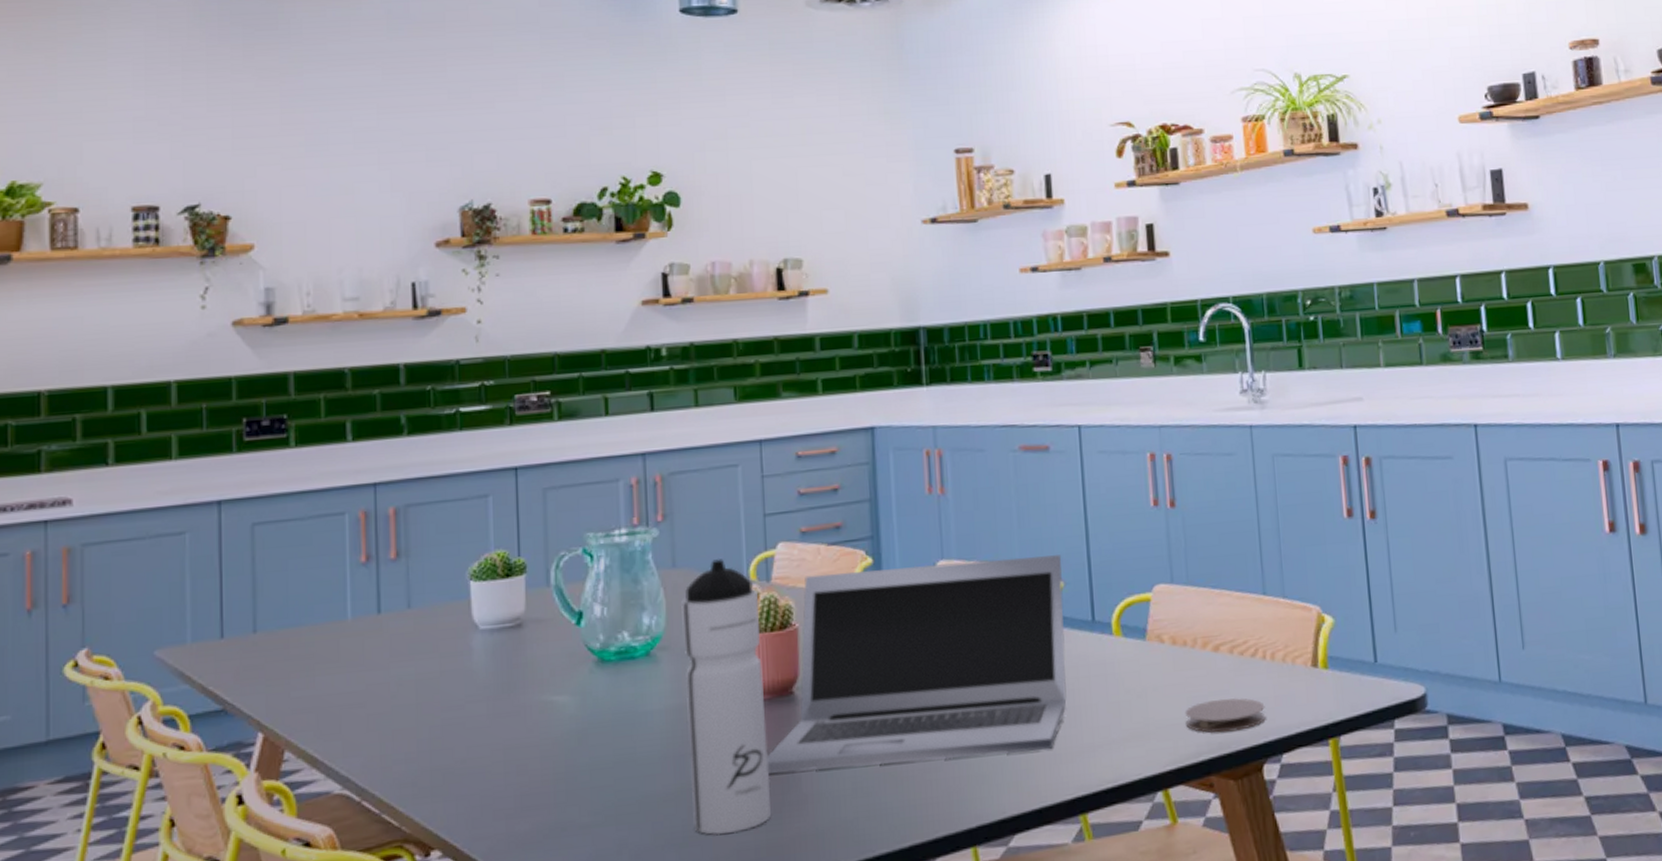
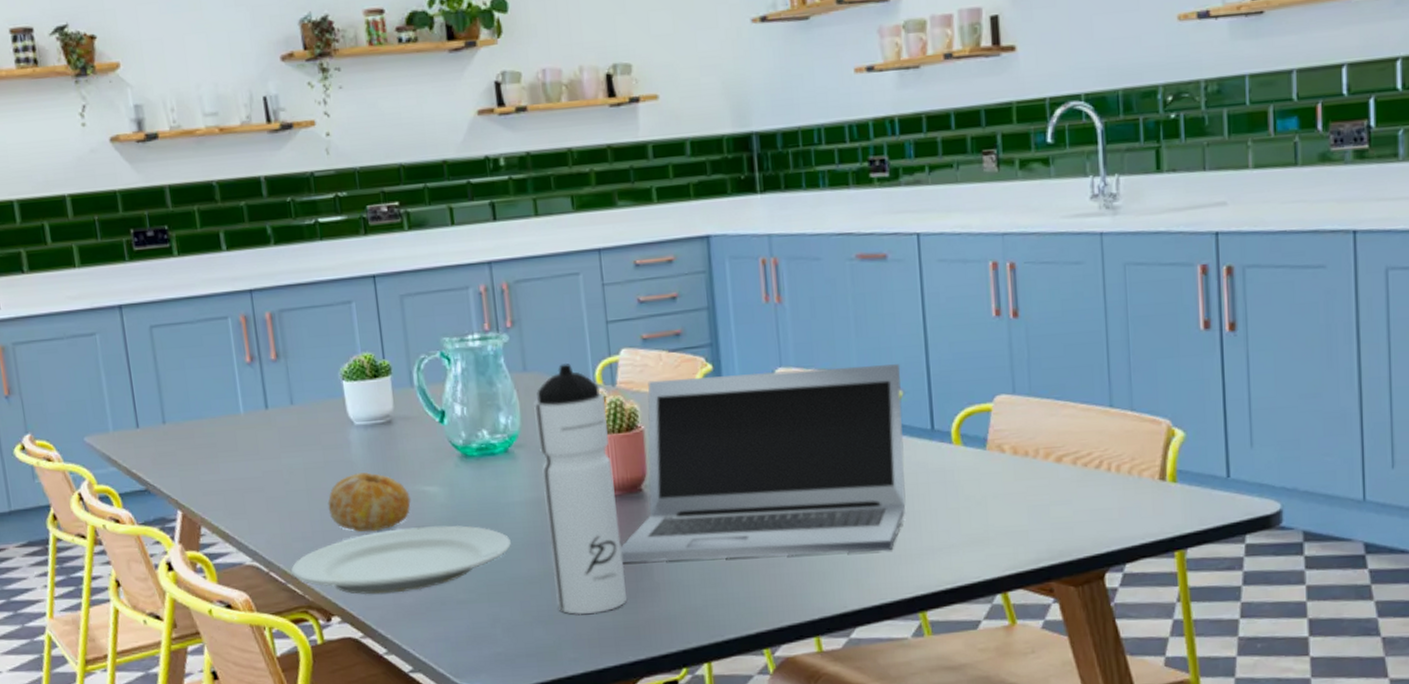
plate: none [388,738,646,823] -> present [291,525,511,595]
fruit: none [439,682,537,750] -> present [327,472,412,532]
coaster: present [1184,698,1266,733] -> none [1025,508,1109,541]

